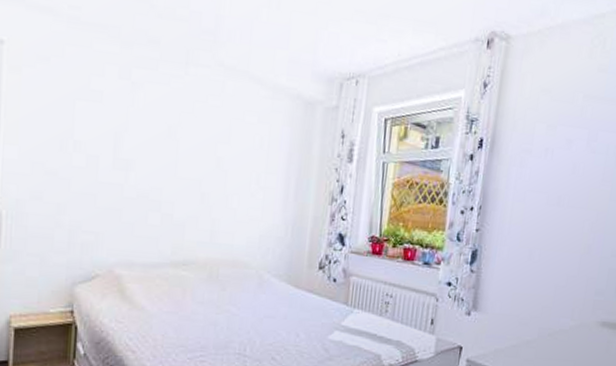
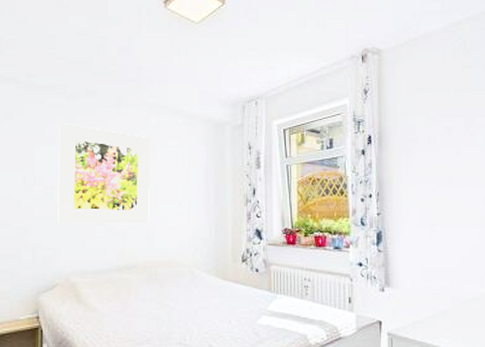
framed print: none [101,77,224,213] -> present [58,124,150,223]

